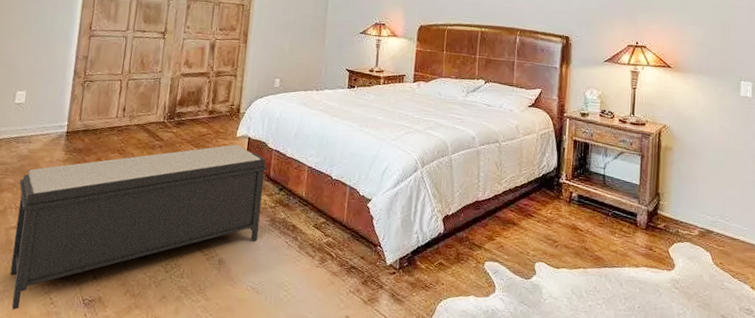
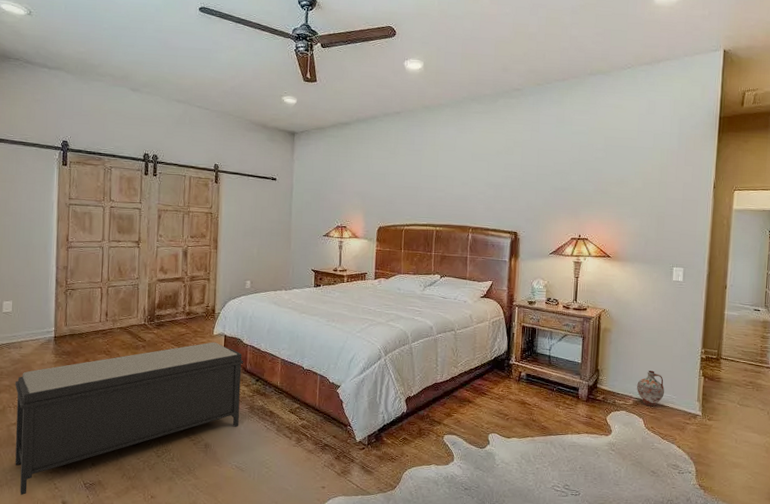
ceramic jug: none [703,196,734,239] -> present [637,370,664,406]

